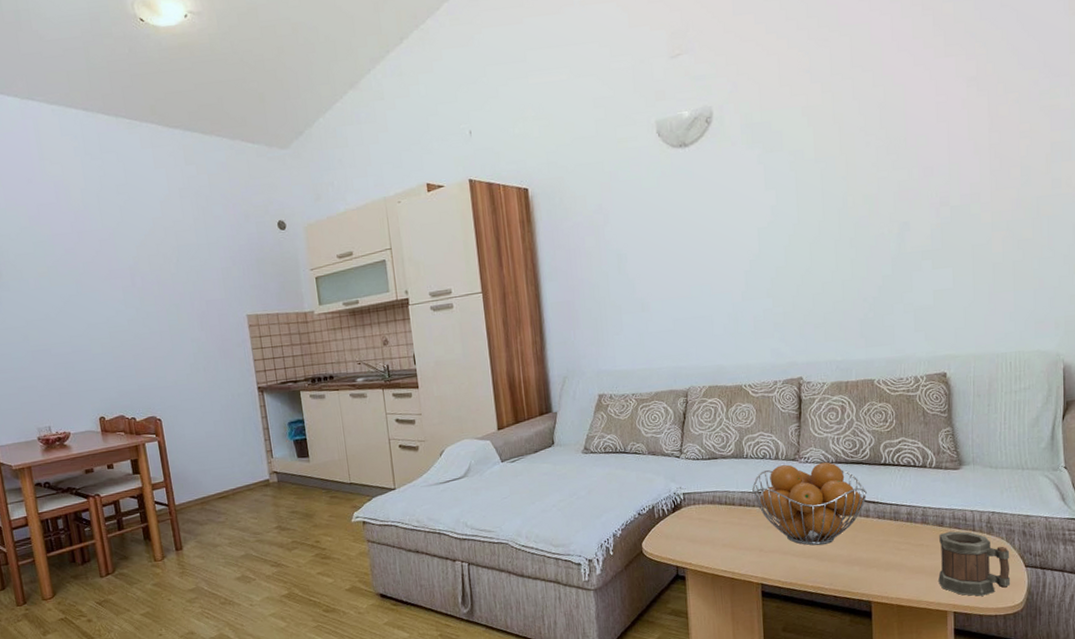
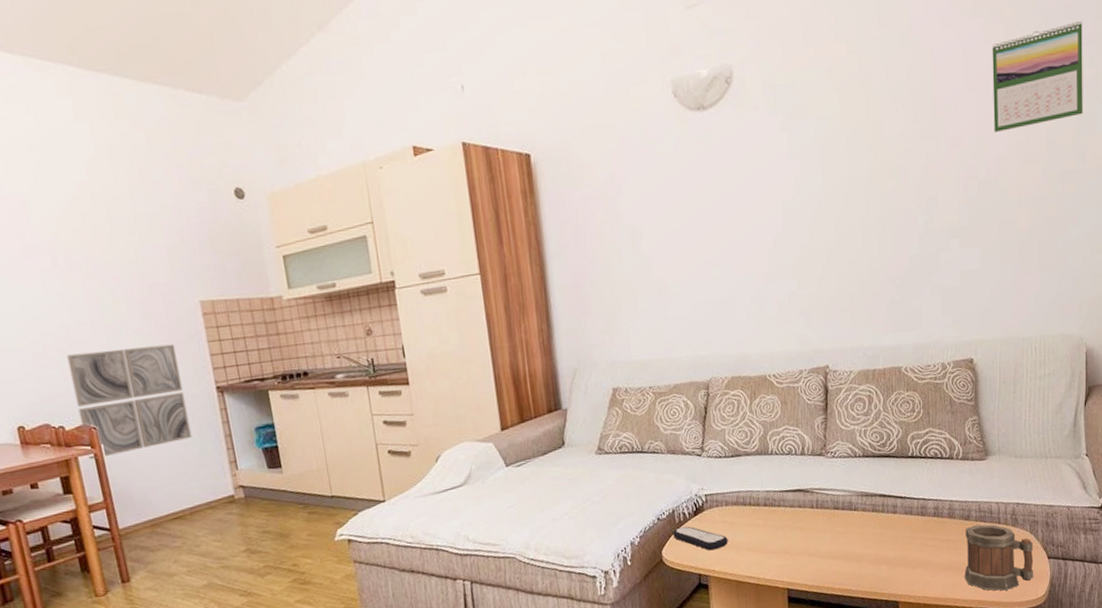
wall art: none [140,350,237,446] -> present [66,344,192,460]
remote control: none [652,521,705,545] -> present [673,526,728,551]
fruit basket: present [752,462,868,546] -> none [777,456,895,546]
calendar: none [964,54,1058,162] -> present [992,20,1083,133]

